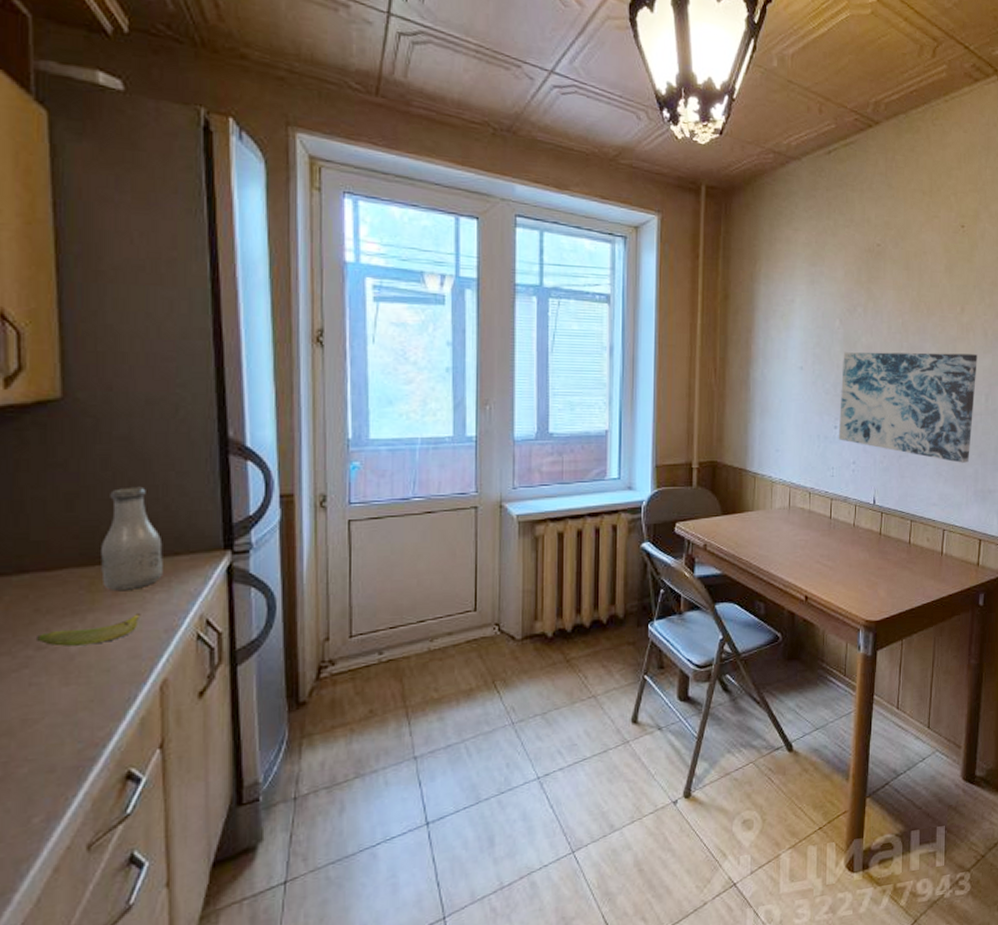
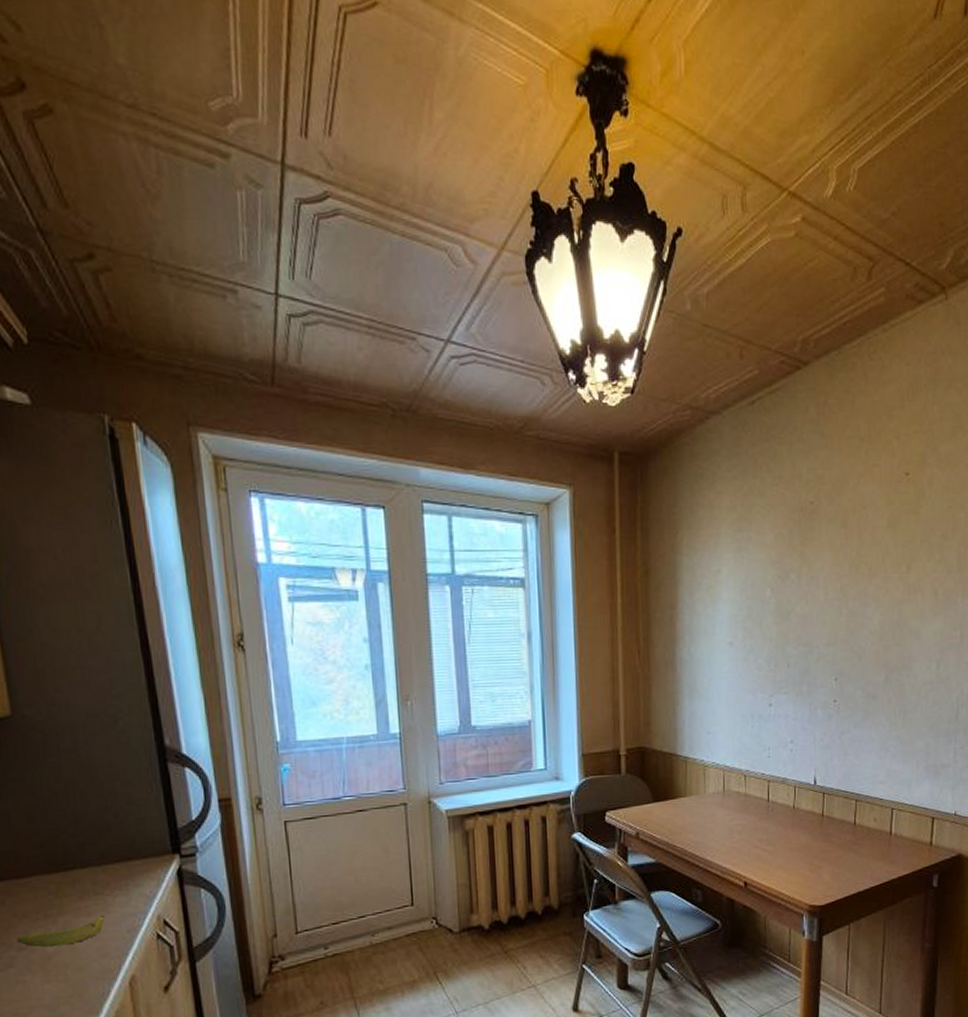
bottle: present [101,486,163,592] -> none [63,796,120,896]
wall art: present [838,352,978,463] -> none [773,617,927,737]

